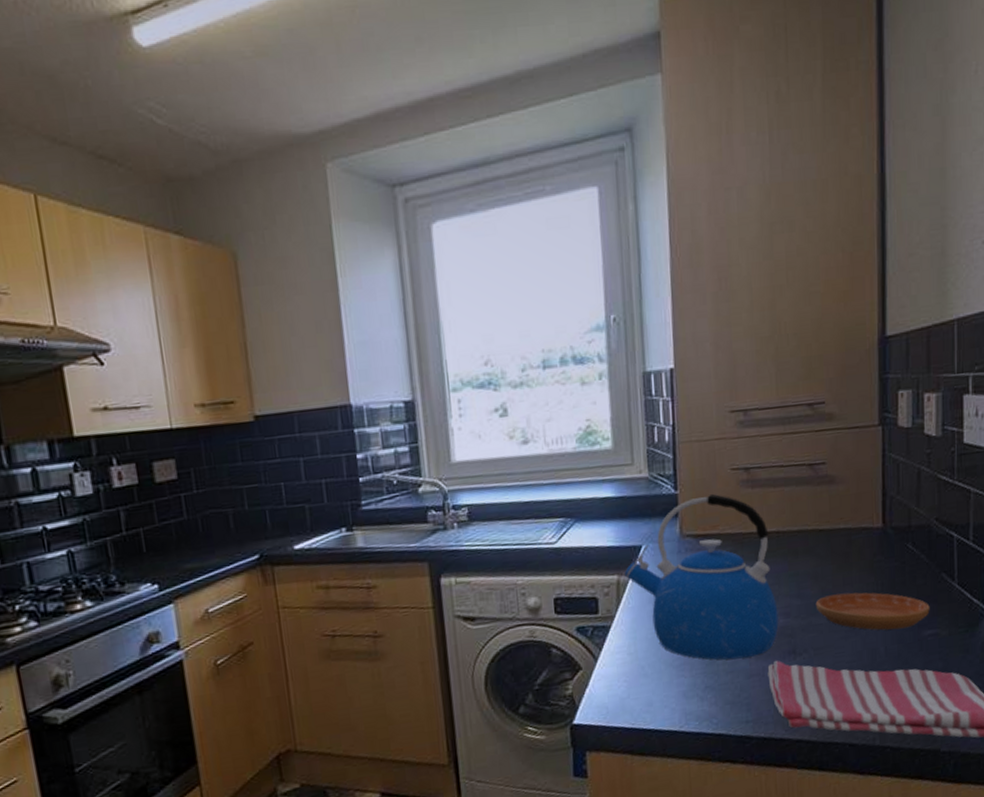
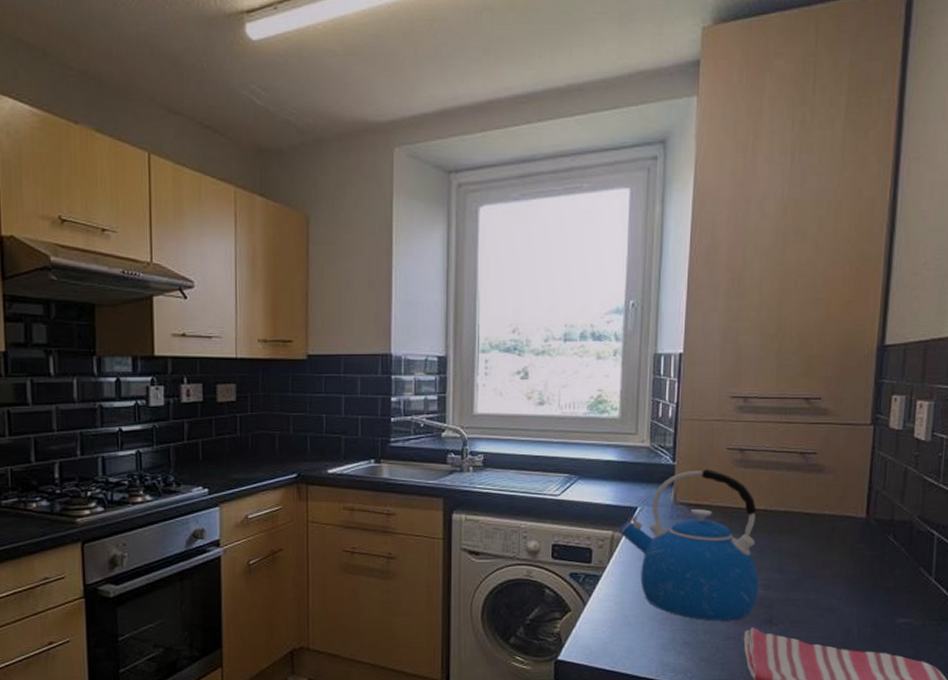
saucer: present [815,592,930,631] -> none [795,574,906,614]

